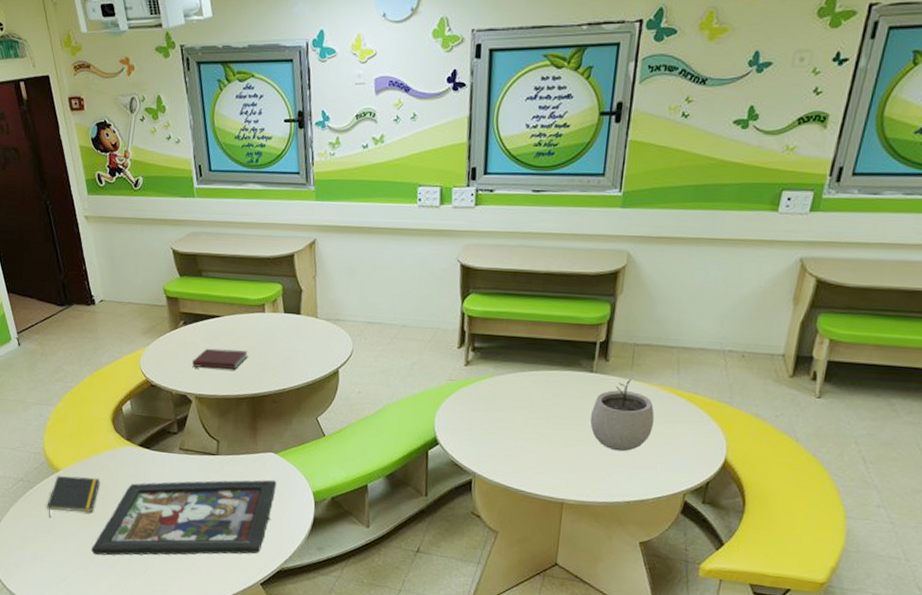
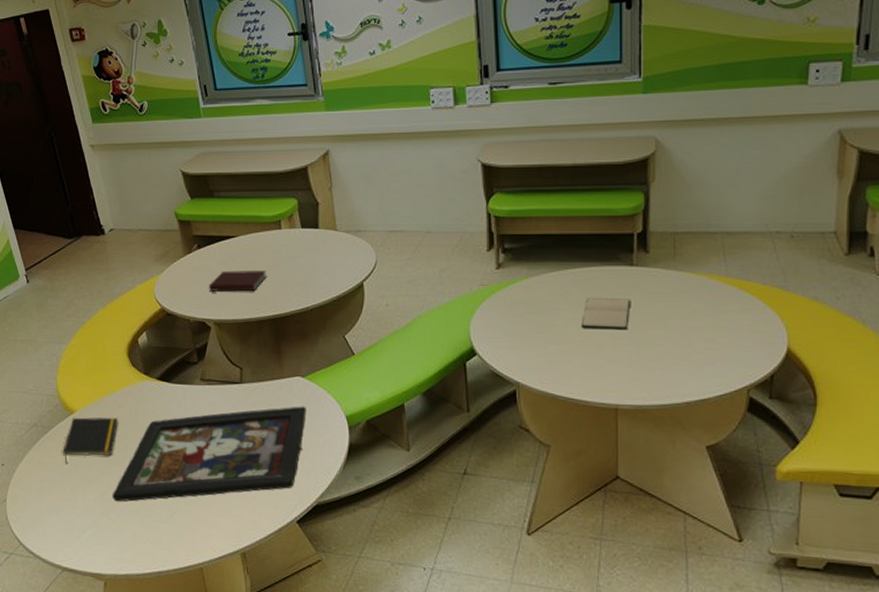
hardback book: none [538,399,587,432] -> present [581,298,631,330]
plant pot: present [589,379,654,452] -> none [636,270,705,348]

